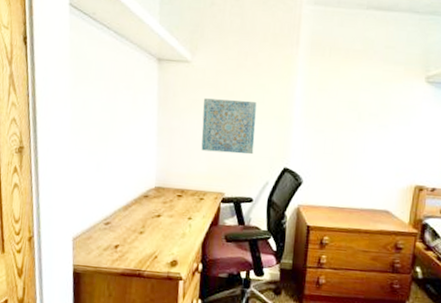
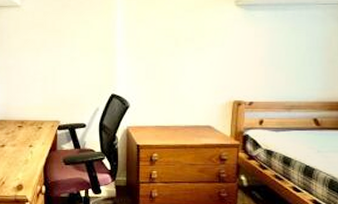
wall art: present [201,98,257,155] -> none [34,36,83,85]

